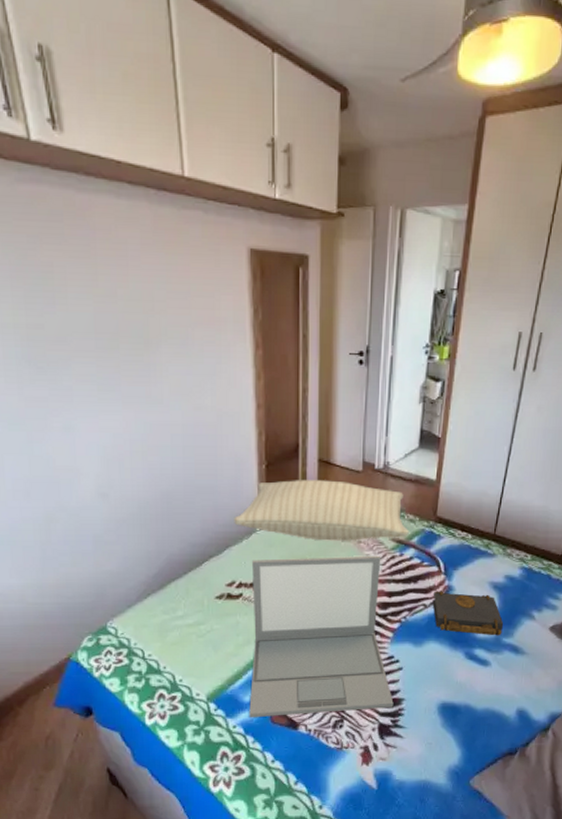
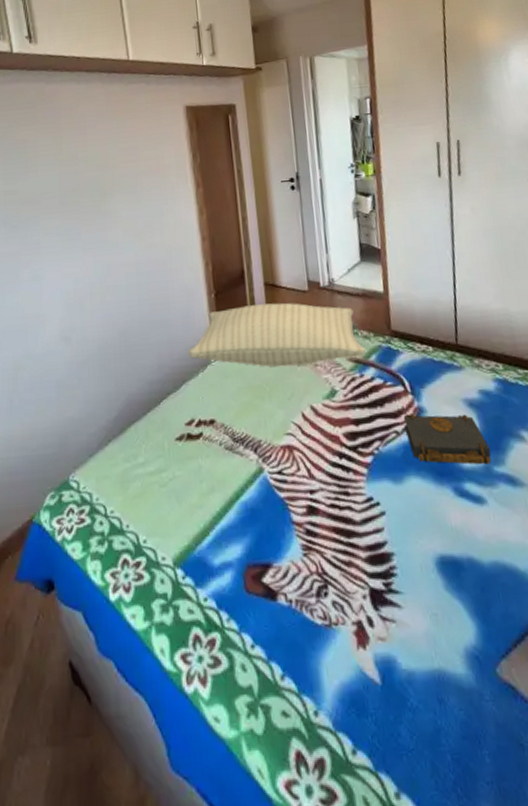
laptop: present [249,555,394,718] -> none [210,378,383,587]

